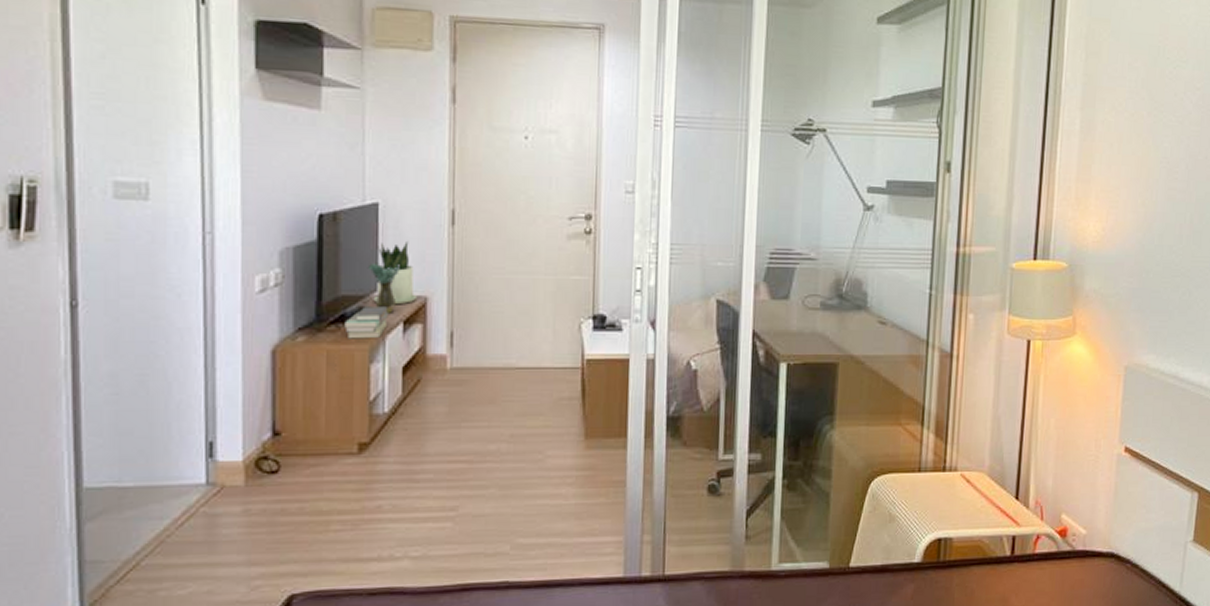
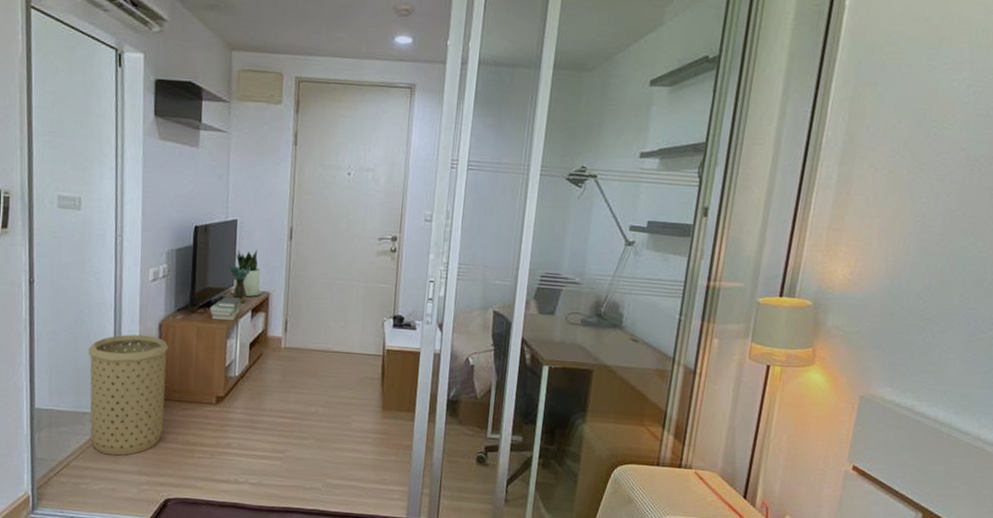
laundry basket: none [165,367,287,543] -> present [88,334,169,456]

